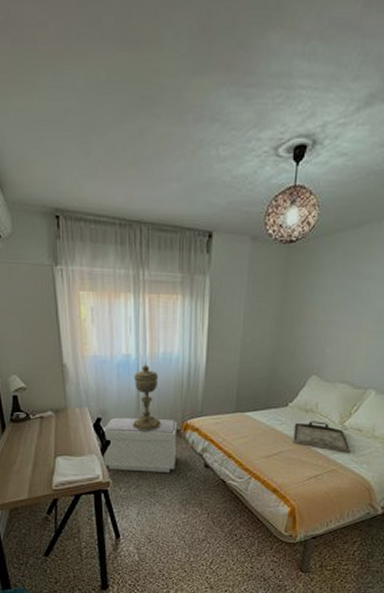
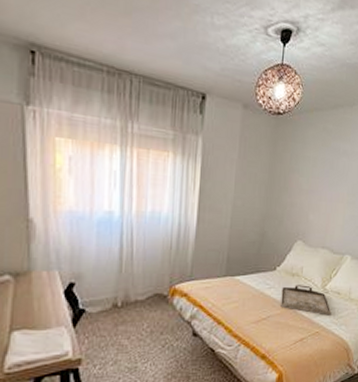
bench: present [104,417,178,472] -> none [75,282,165,345]
decorative urn: present [132,363,161,430] -> none [111,221,146,296]

